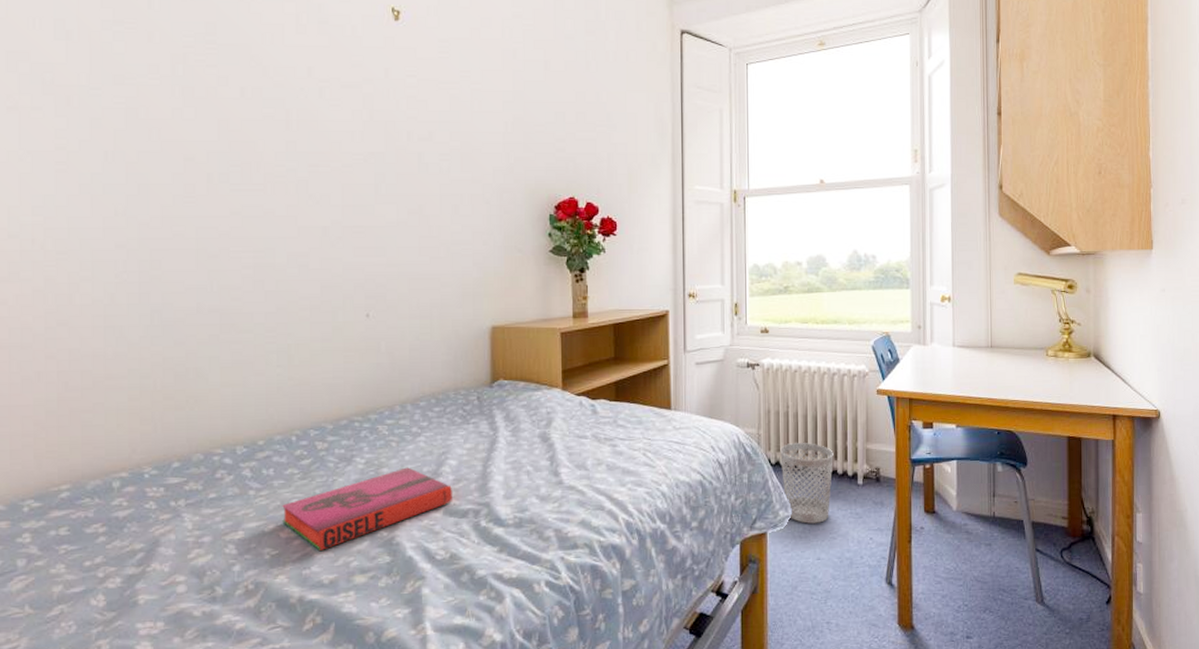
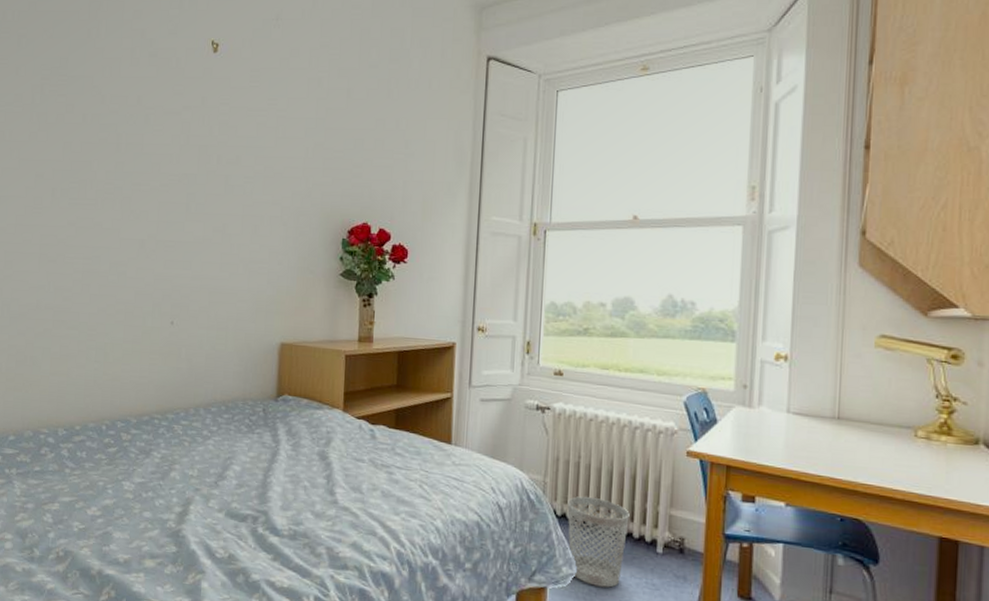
hardback book: present [282,467,452,552] -> none [90,466,234,532]

